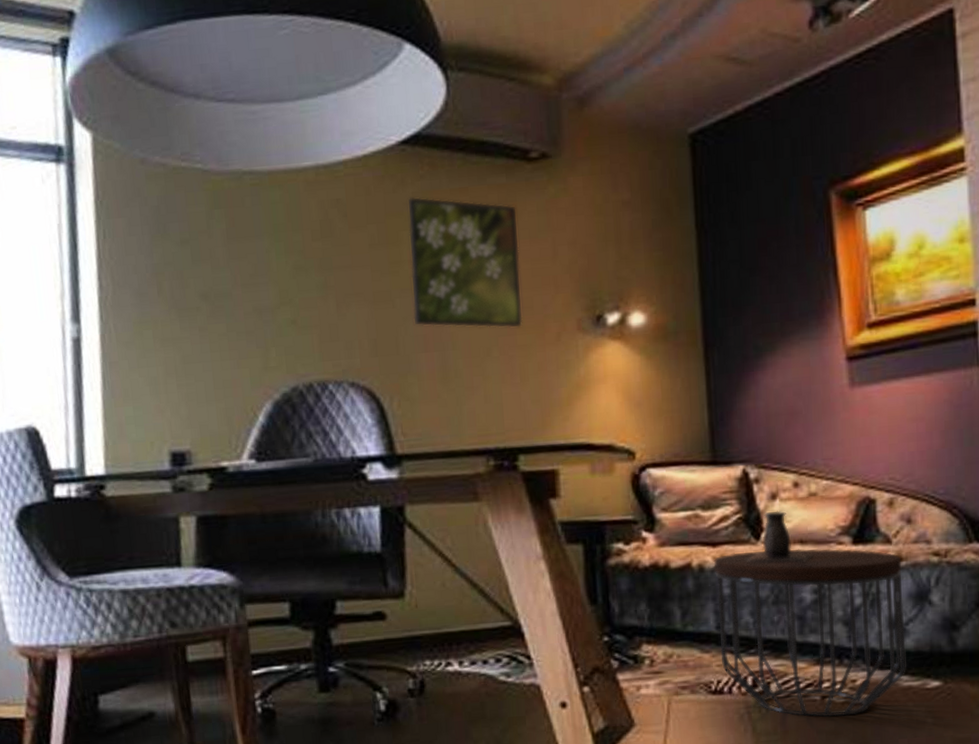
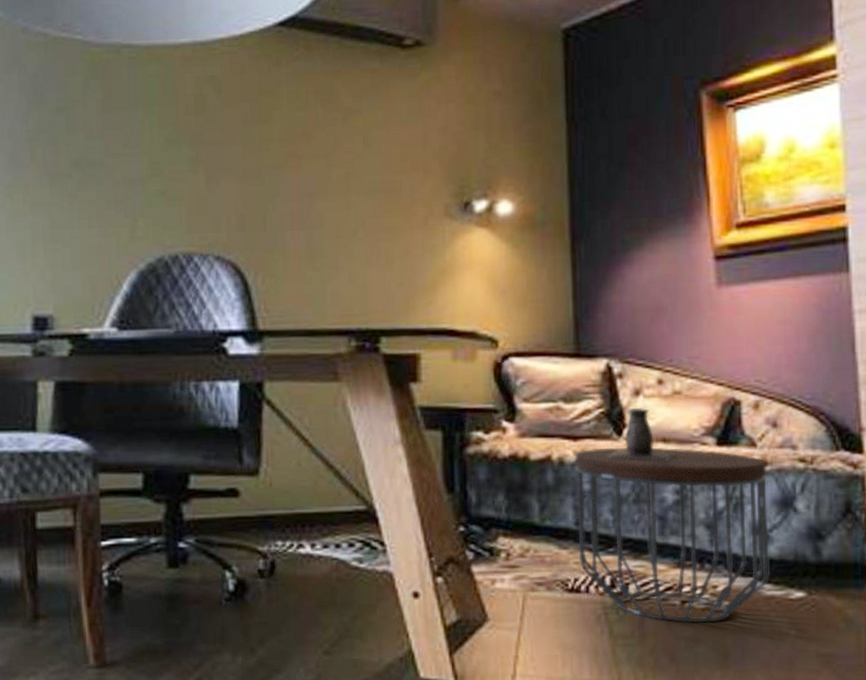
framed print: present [407,196,523,329] -> none [281,77,391,211]

